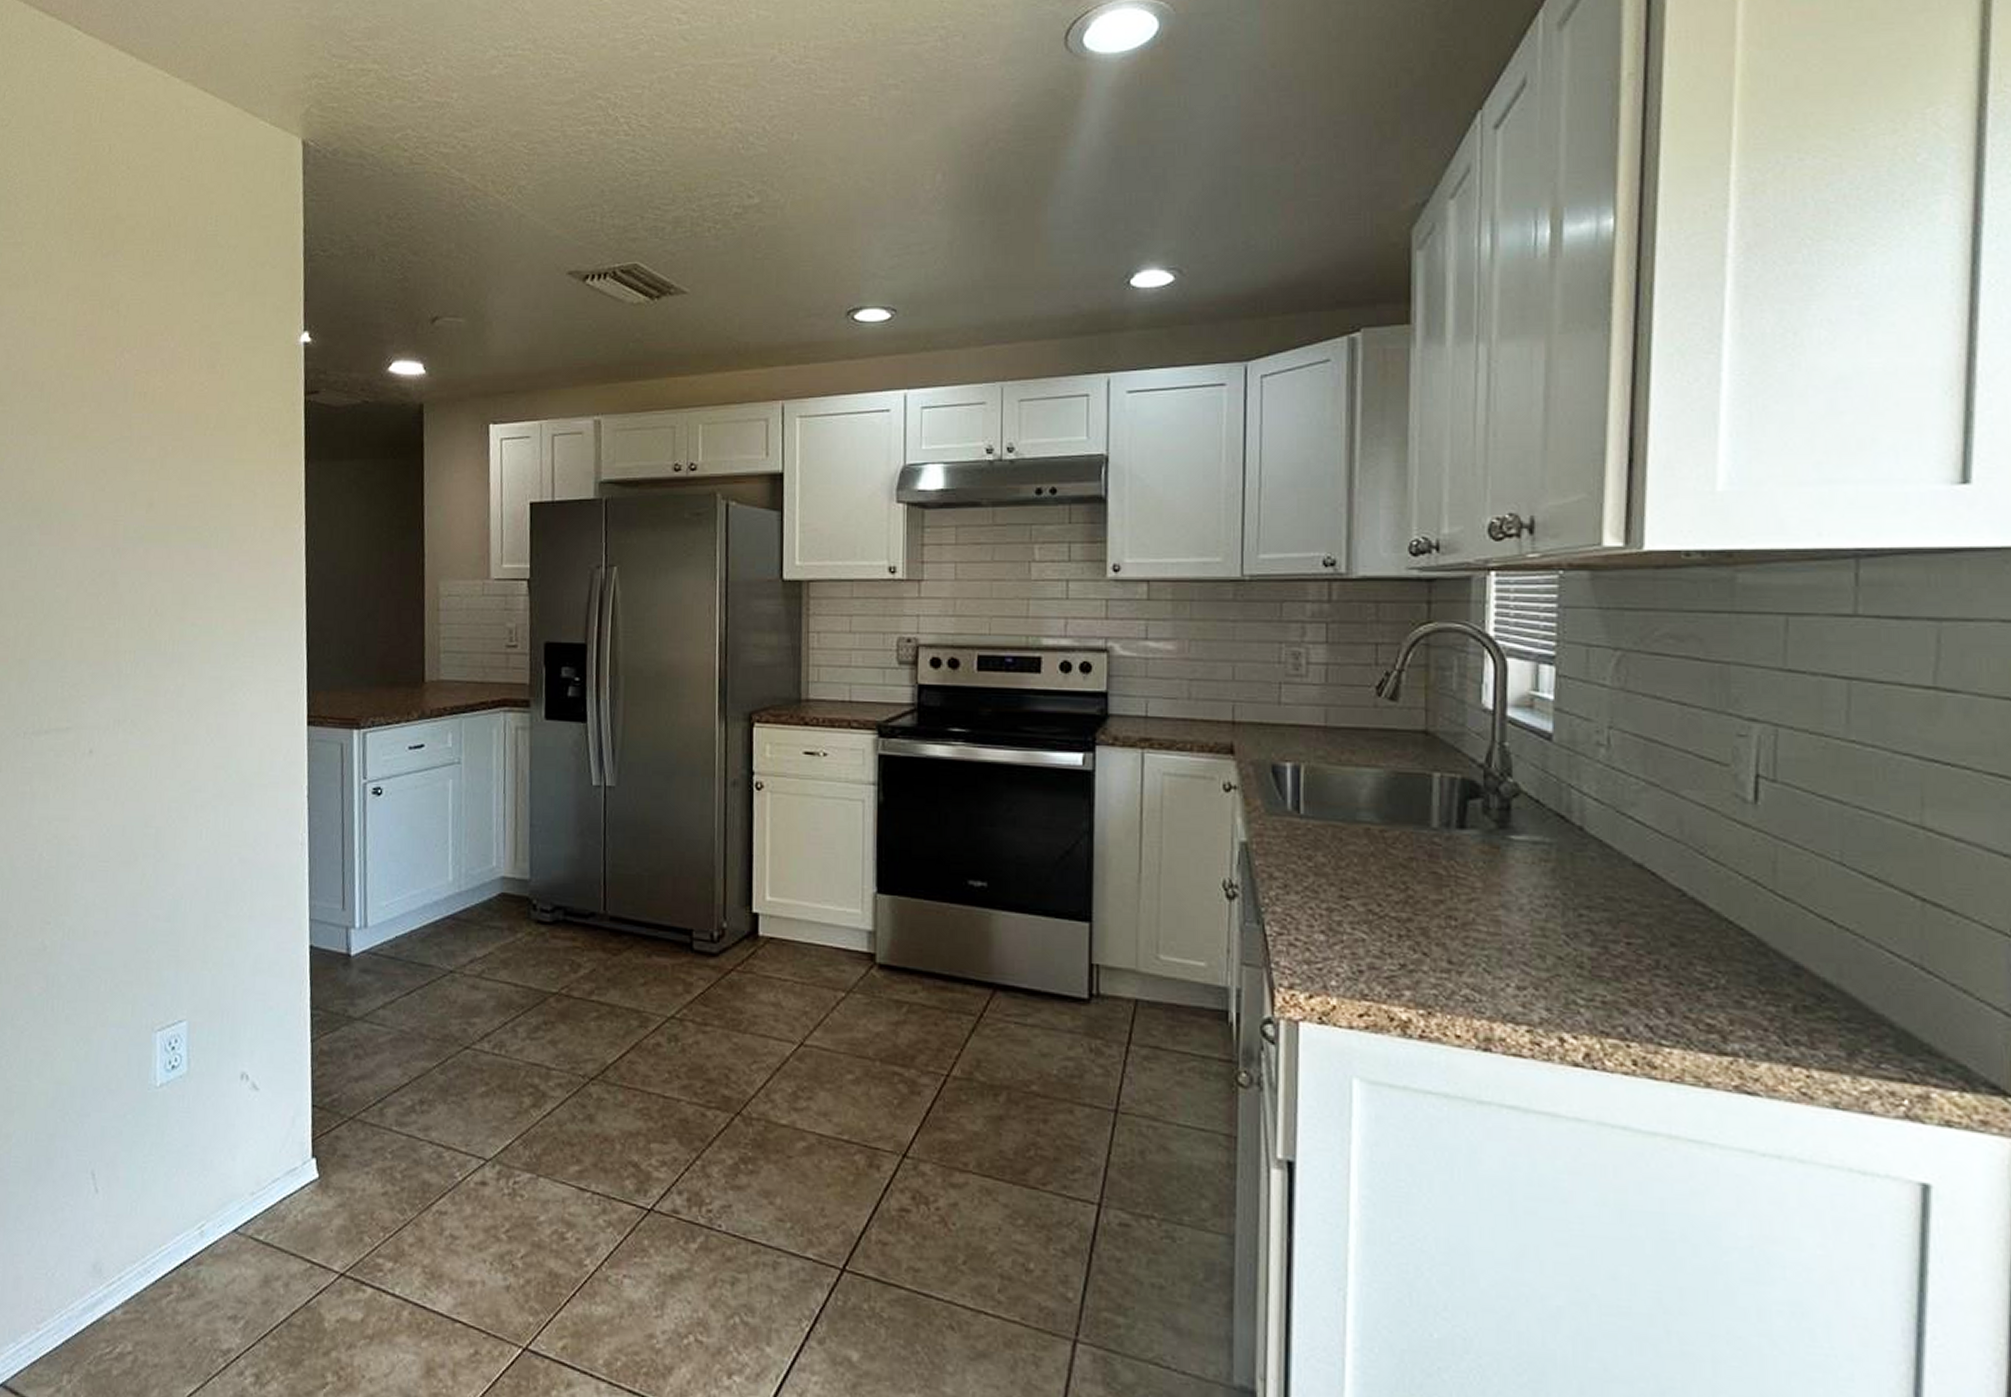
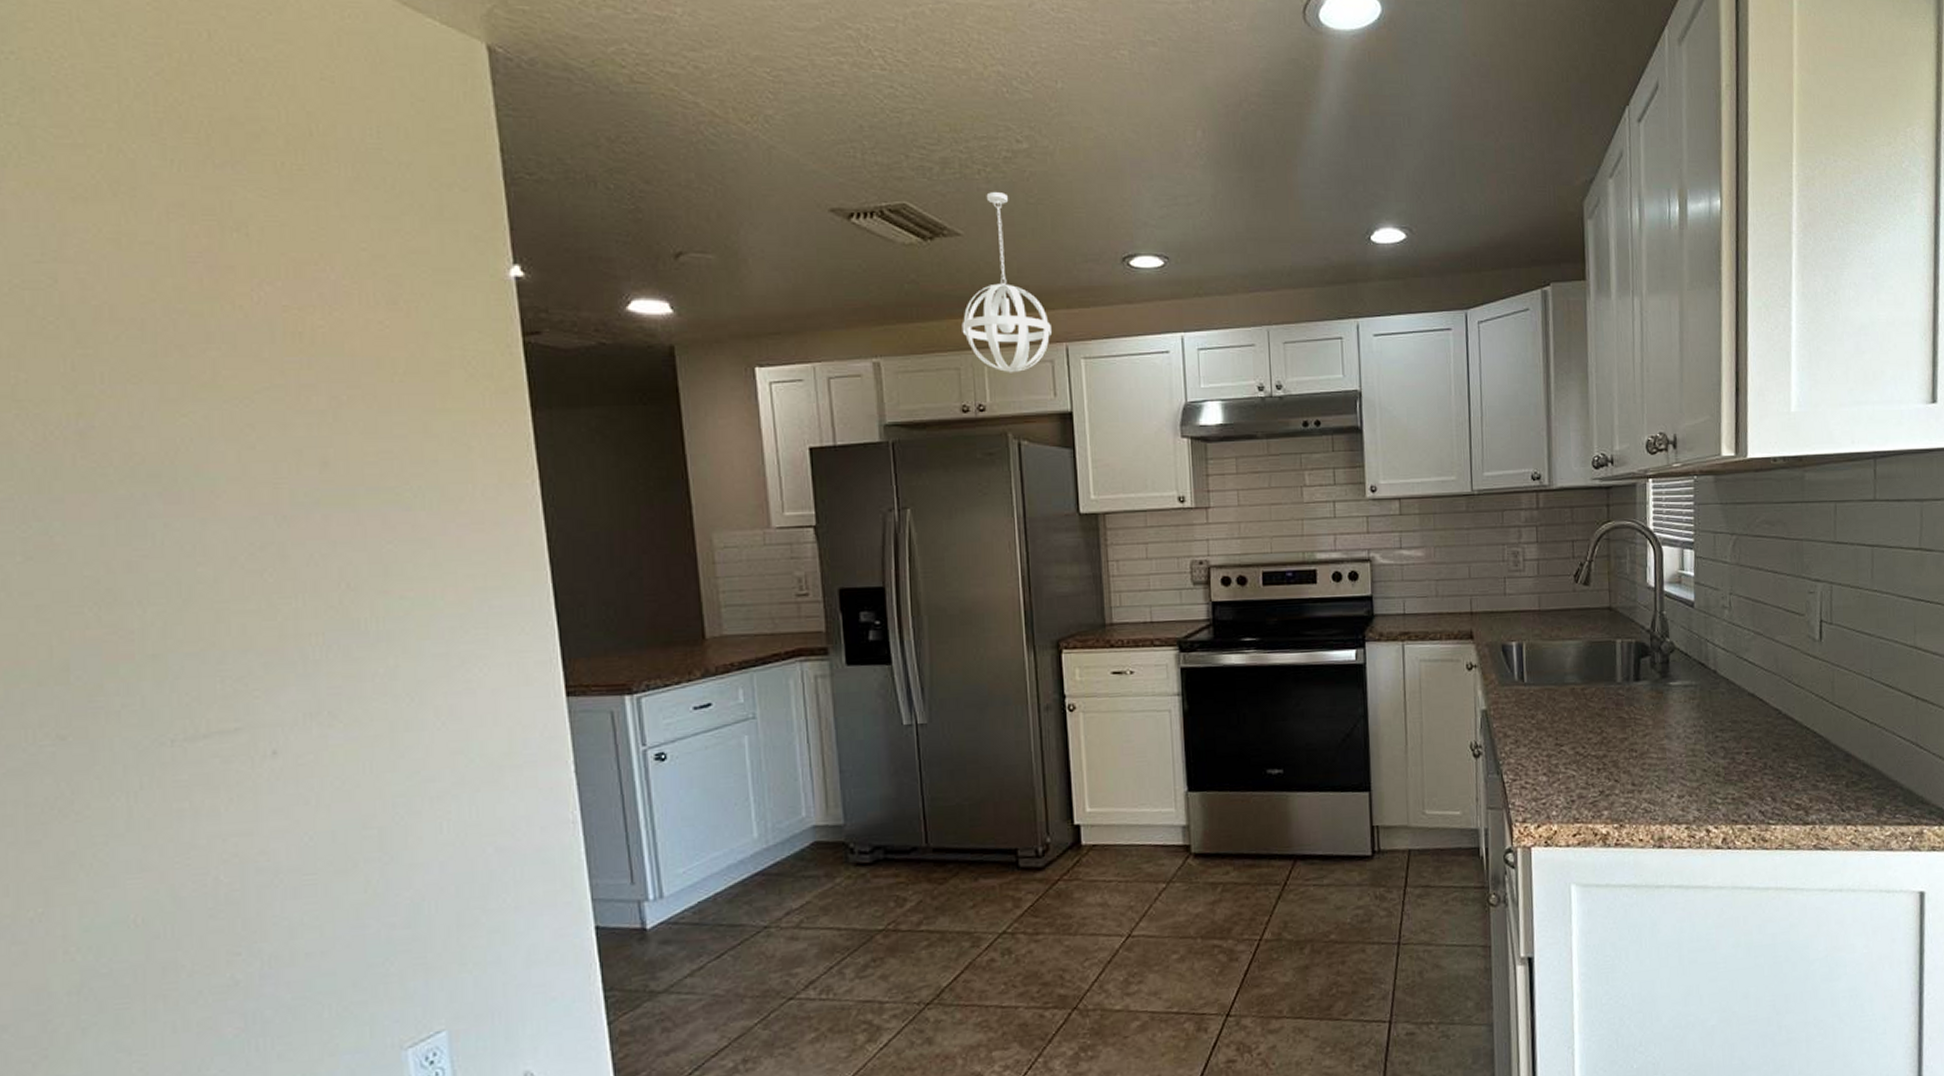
pendant light: none [680,249,768,432] -> present [961,192,1051,373]

